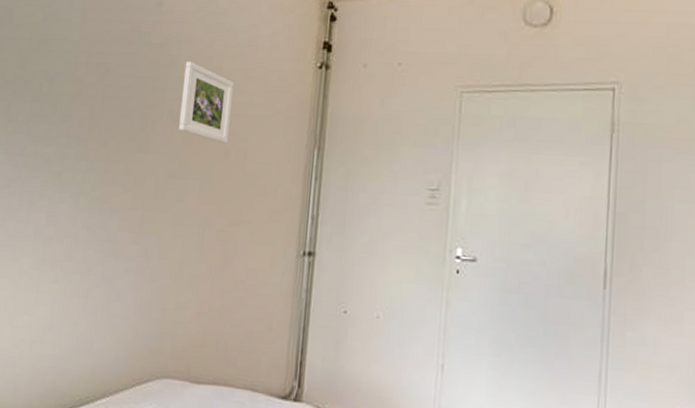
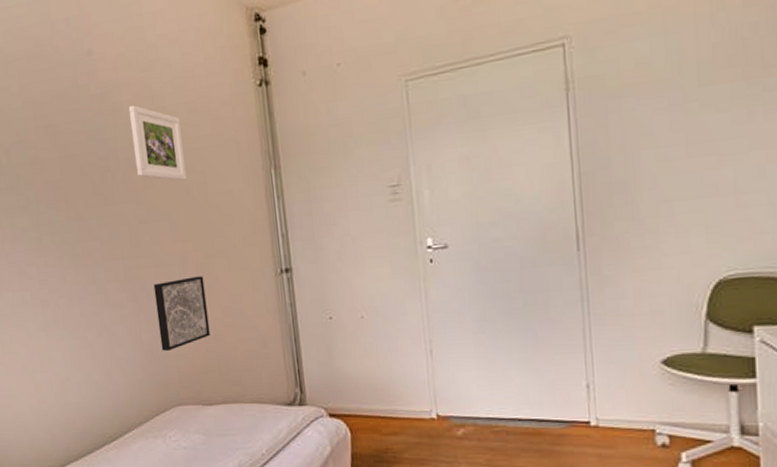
wall art: none [160,241,222,316] -> present [153,276,210,351]

